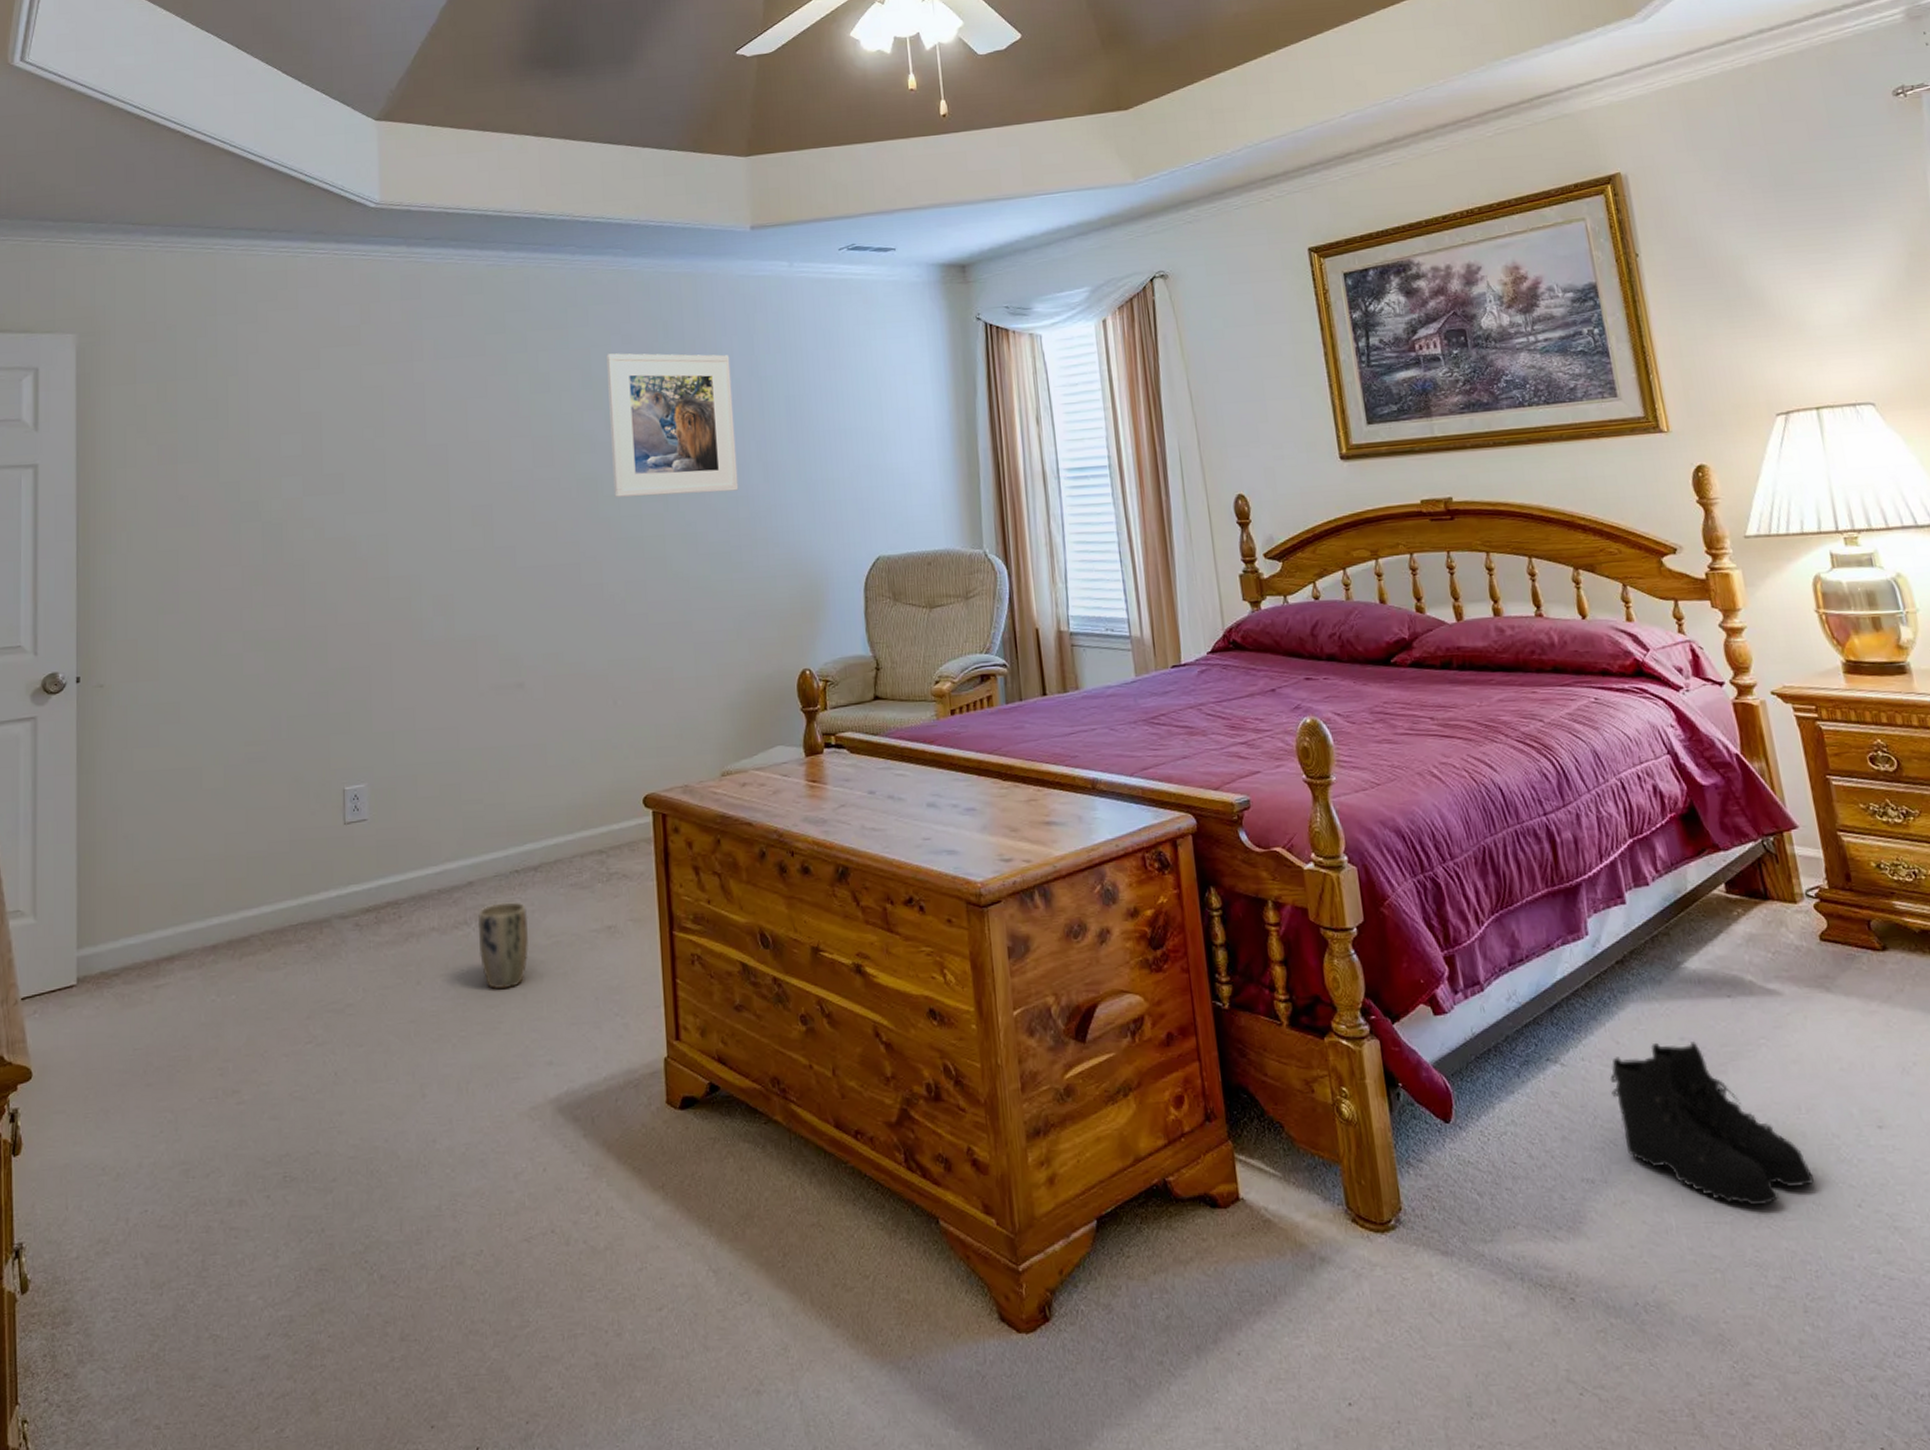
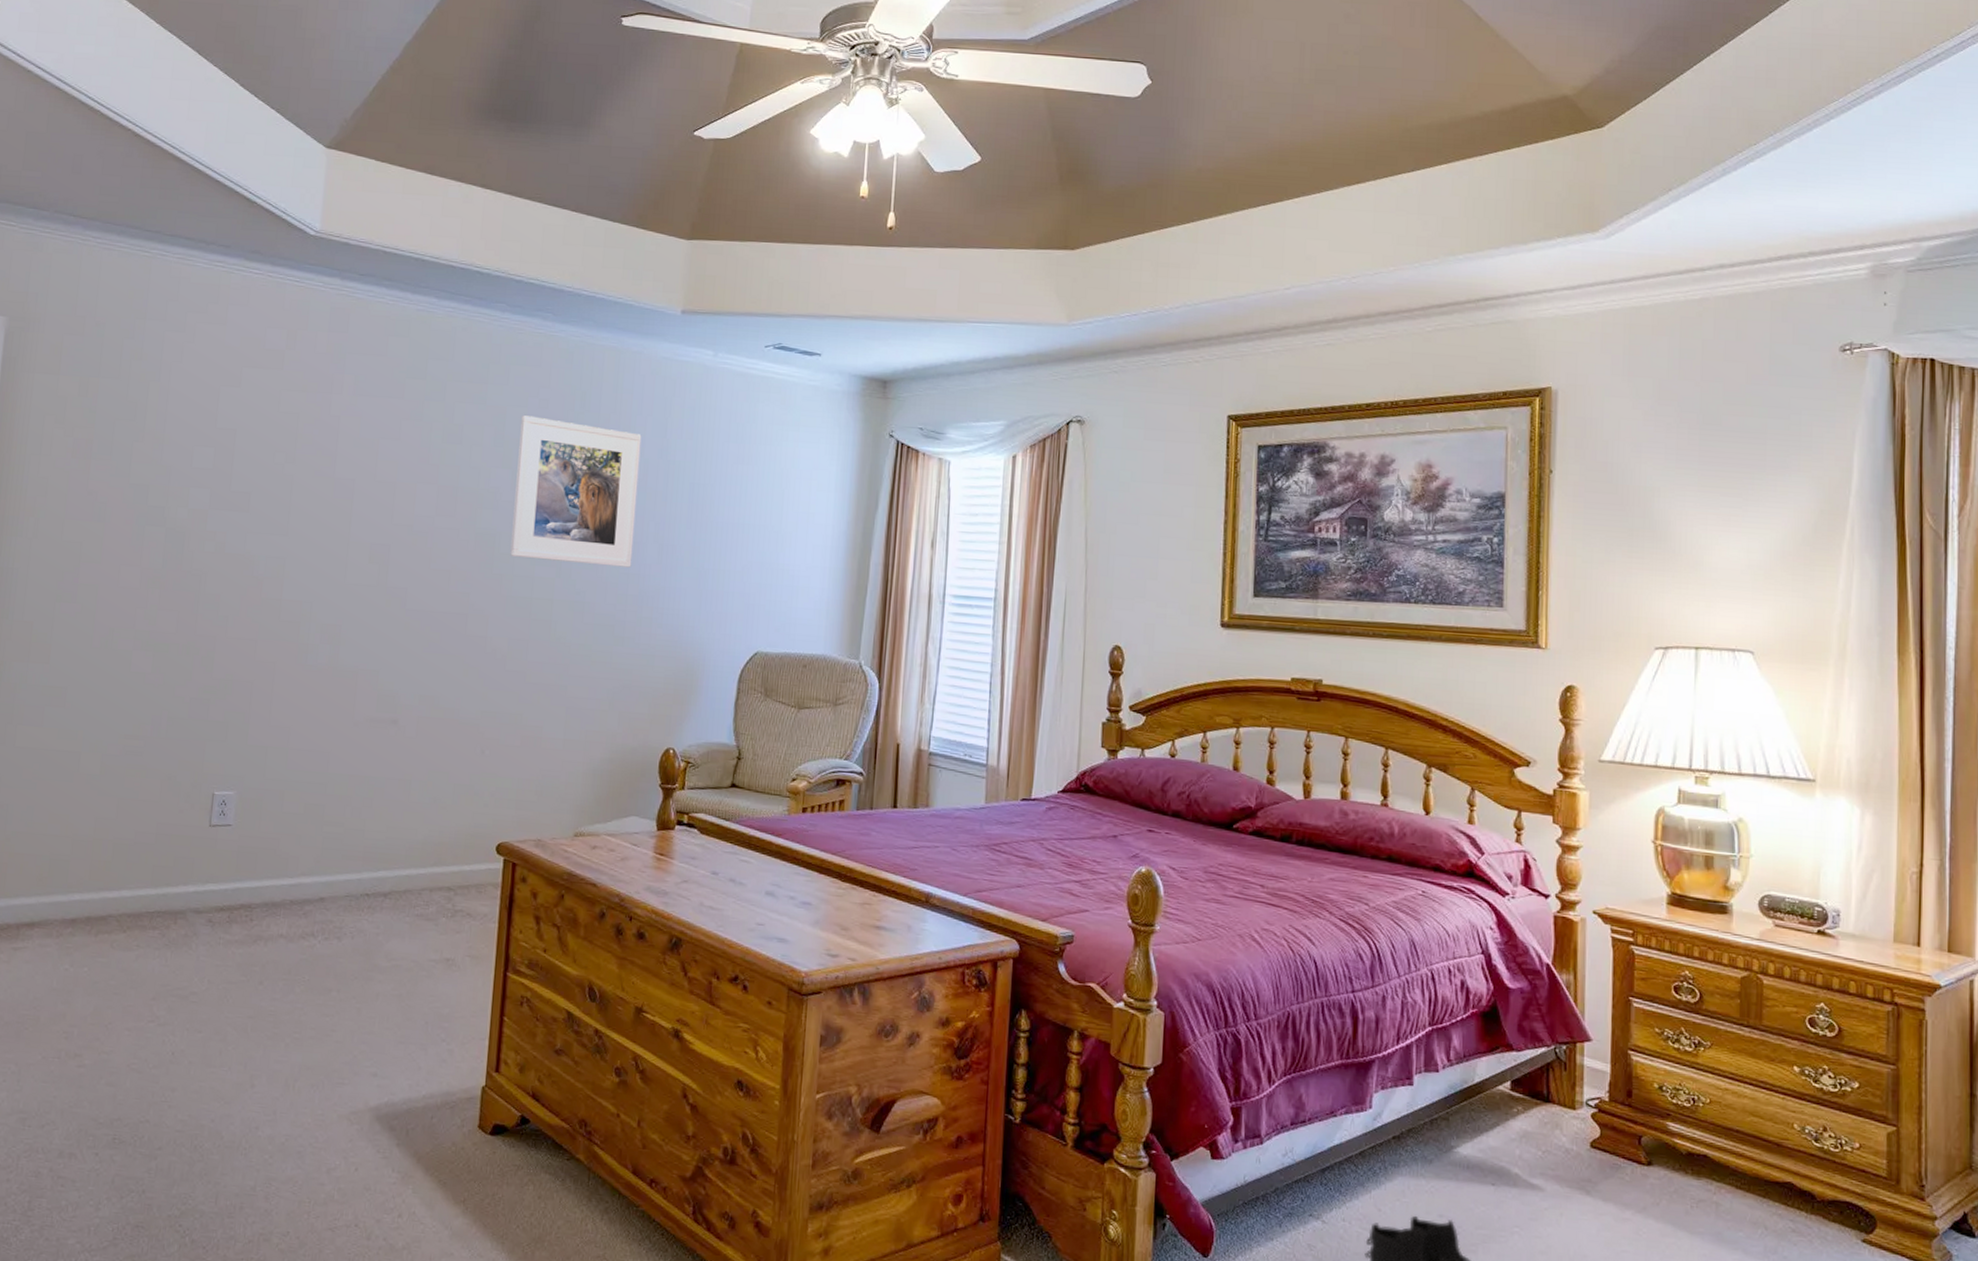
plant pot: present [478,902,529,989] -> none [322,921,373,1001]

